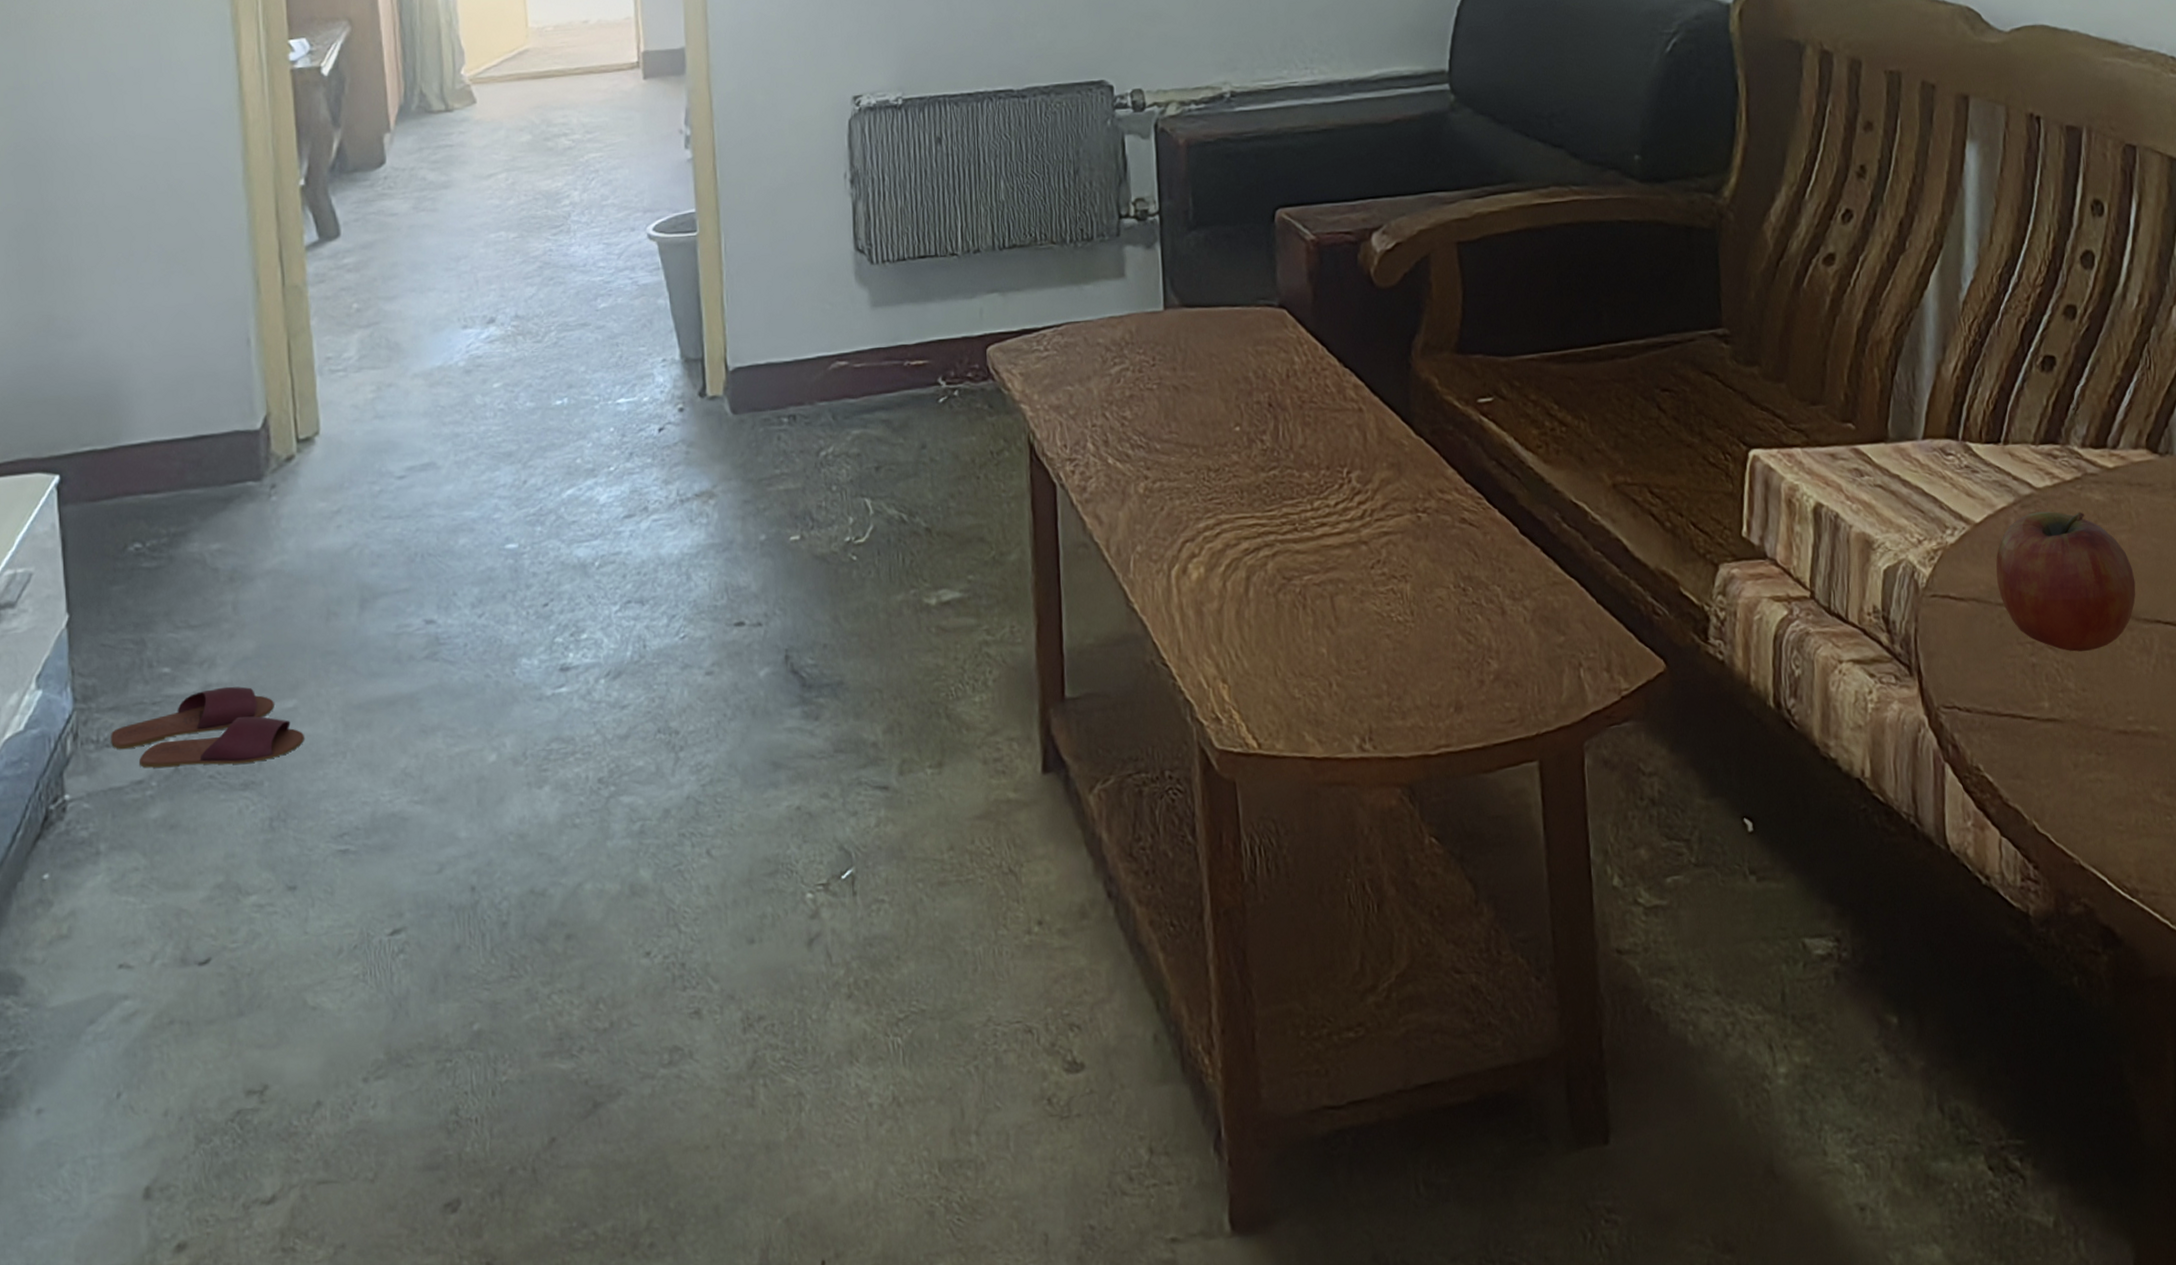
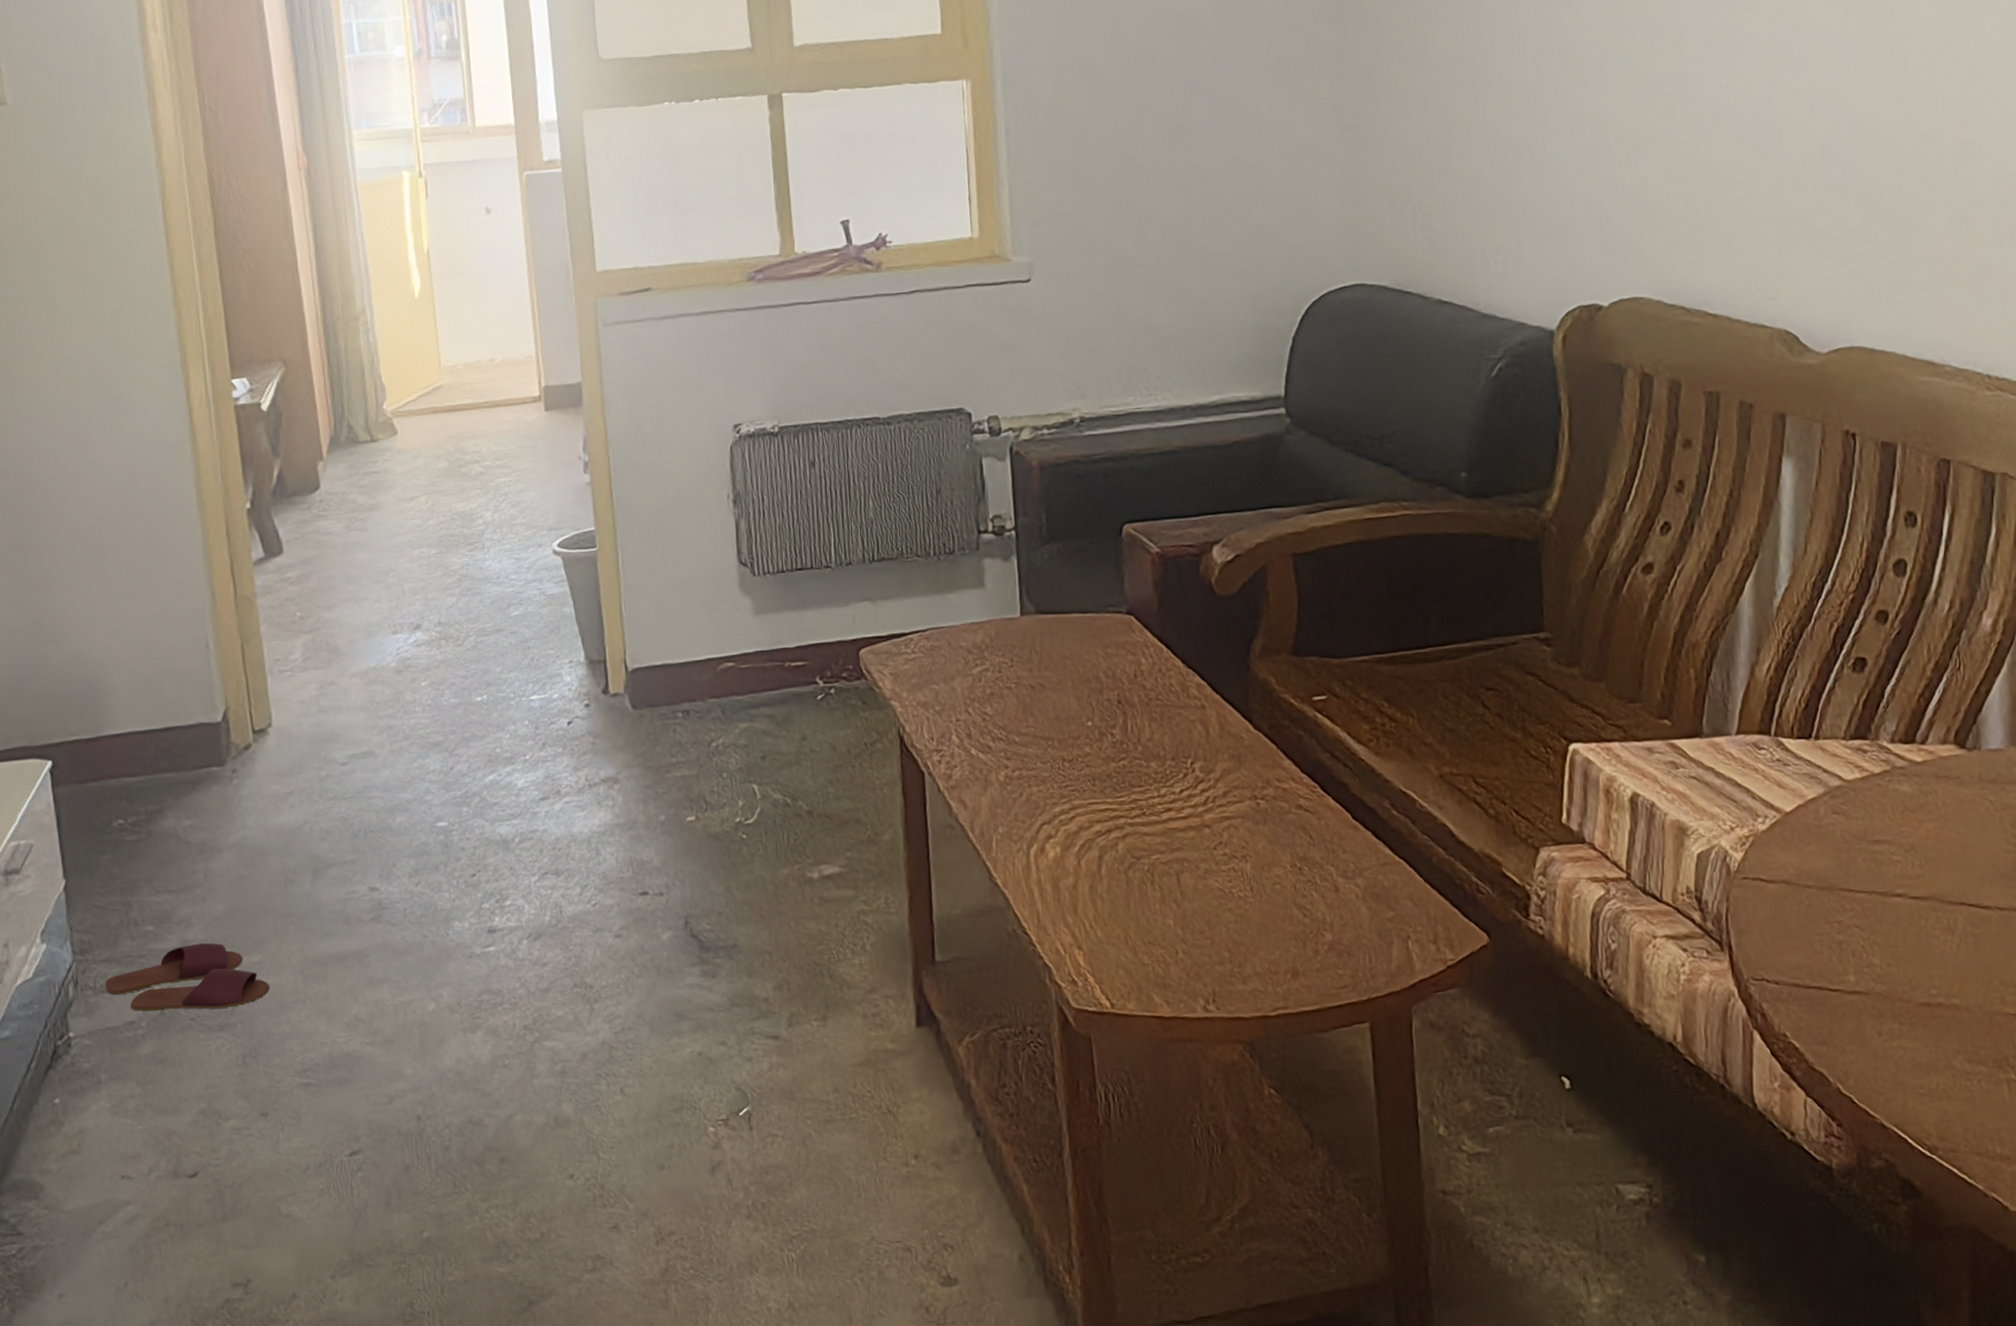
fruit: present [1995,511,2136,652] -> none [1805,801,1941,931]

